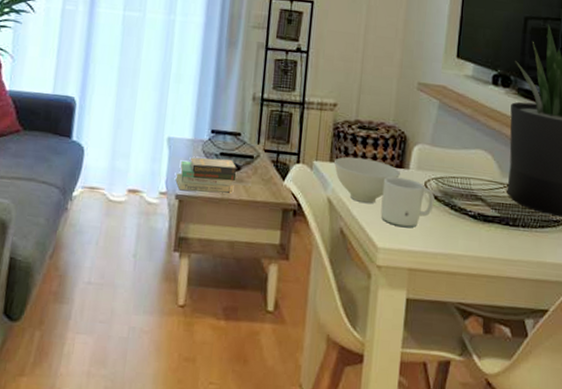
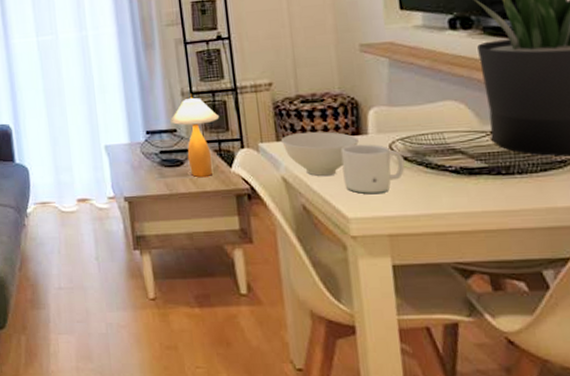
books: present [175,157,237,193] -> none [120,156,181,193]
table lamp: none [237,100,284,187] -> present [170,93,220,178]

